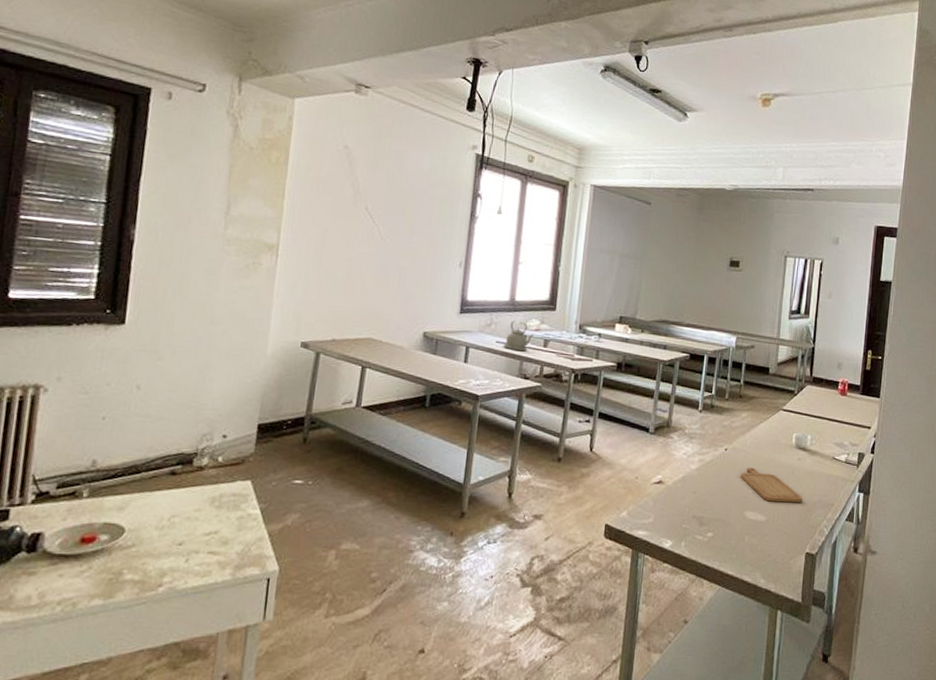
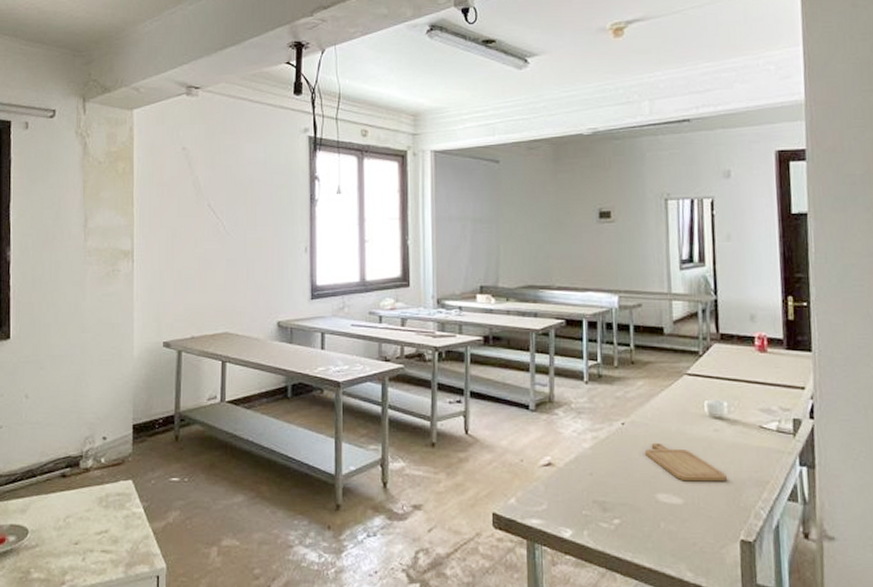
kettle: present [503,321,534,352] -> none [359,302,390,333]

